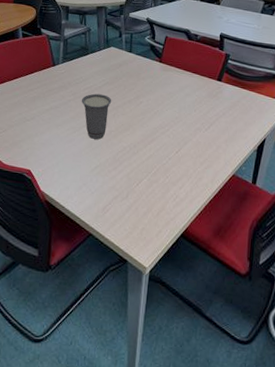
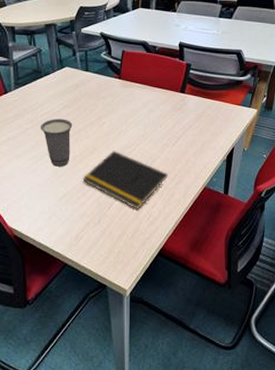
notepad: none [115,129,198,189] -> present [82,150,168,209]

